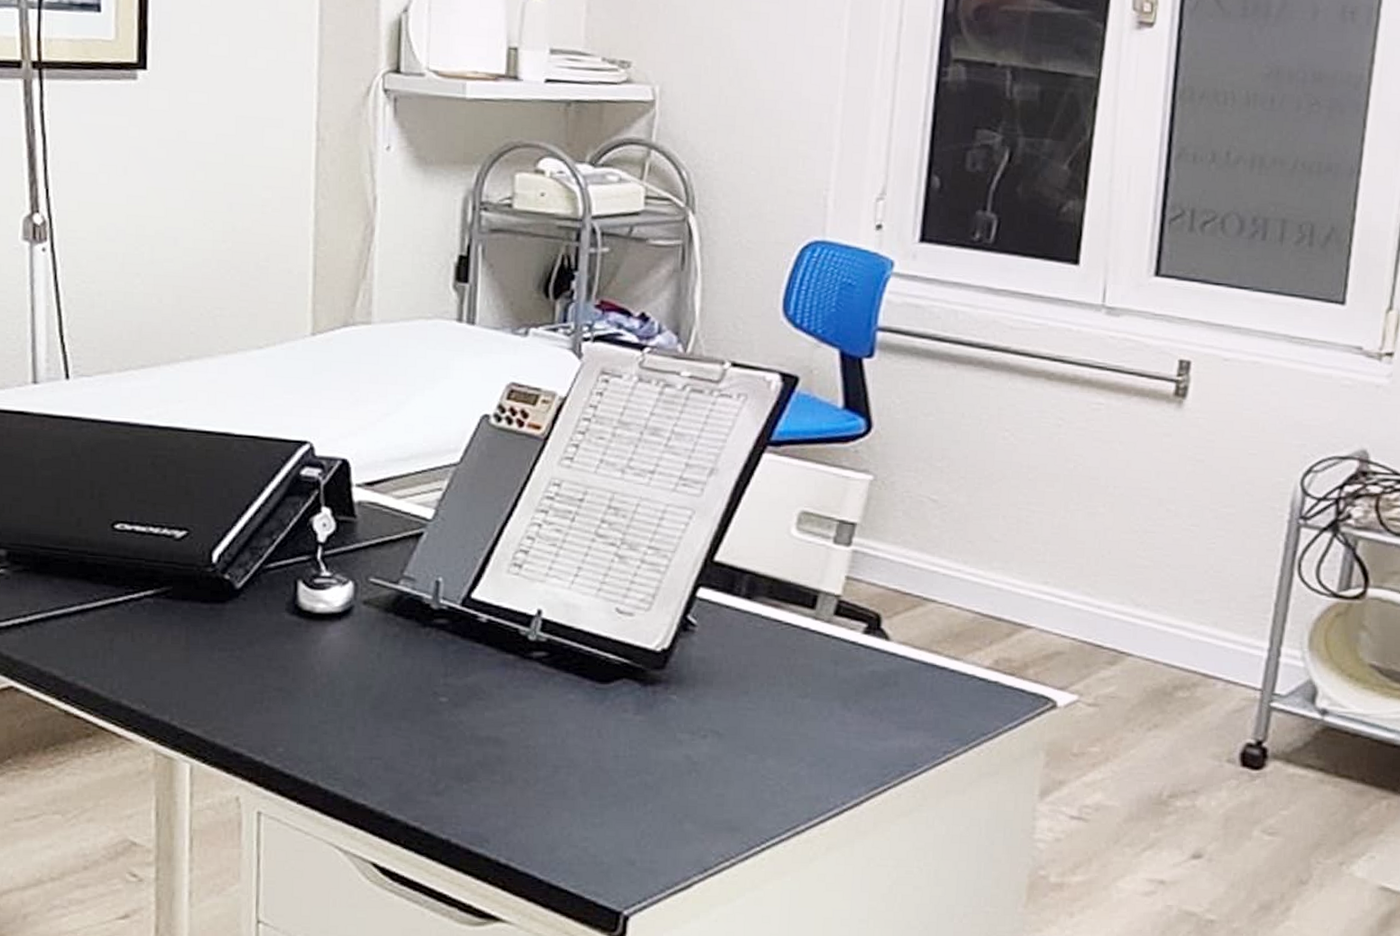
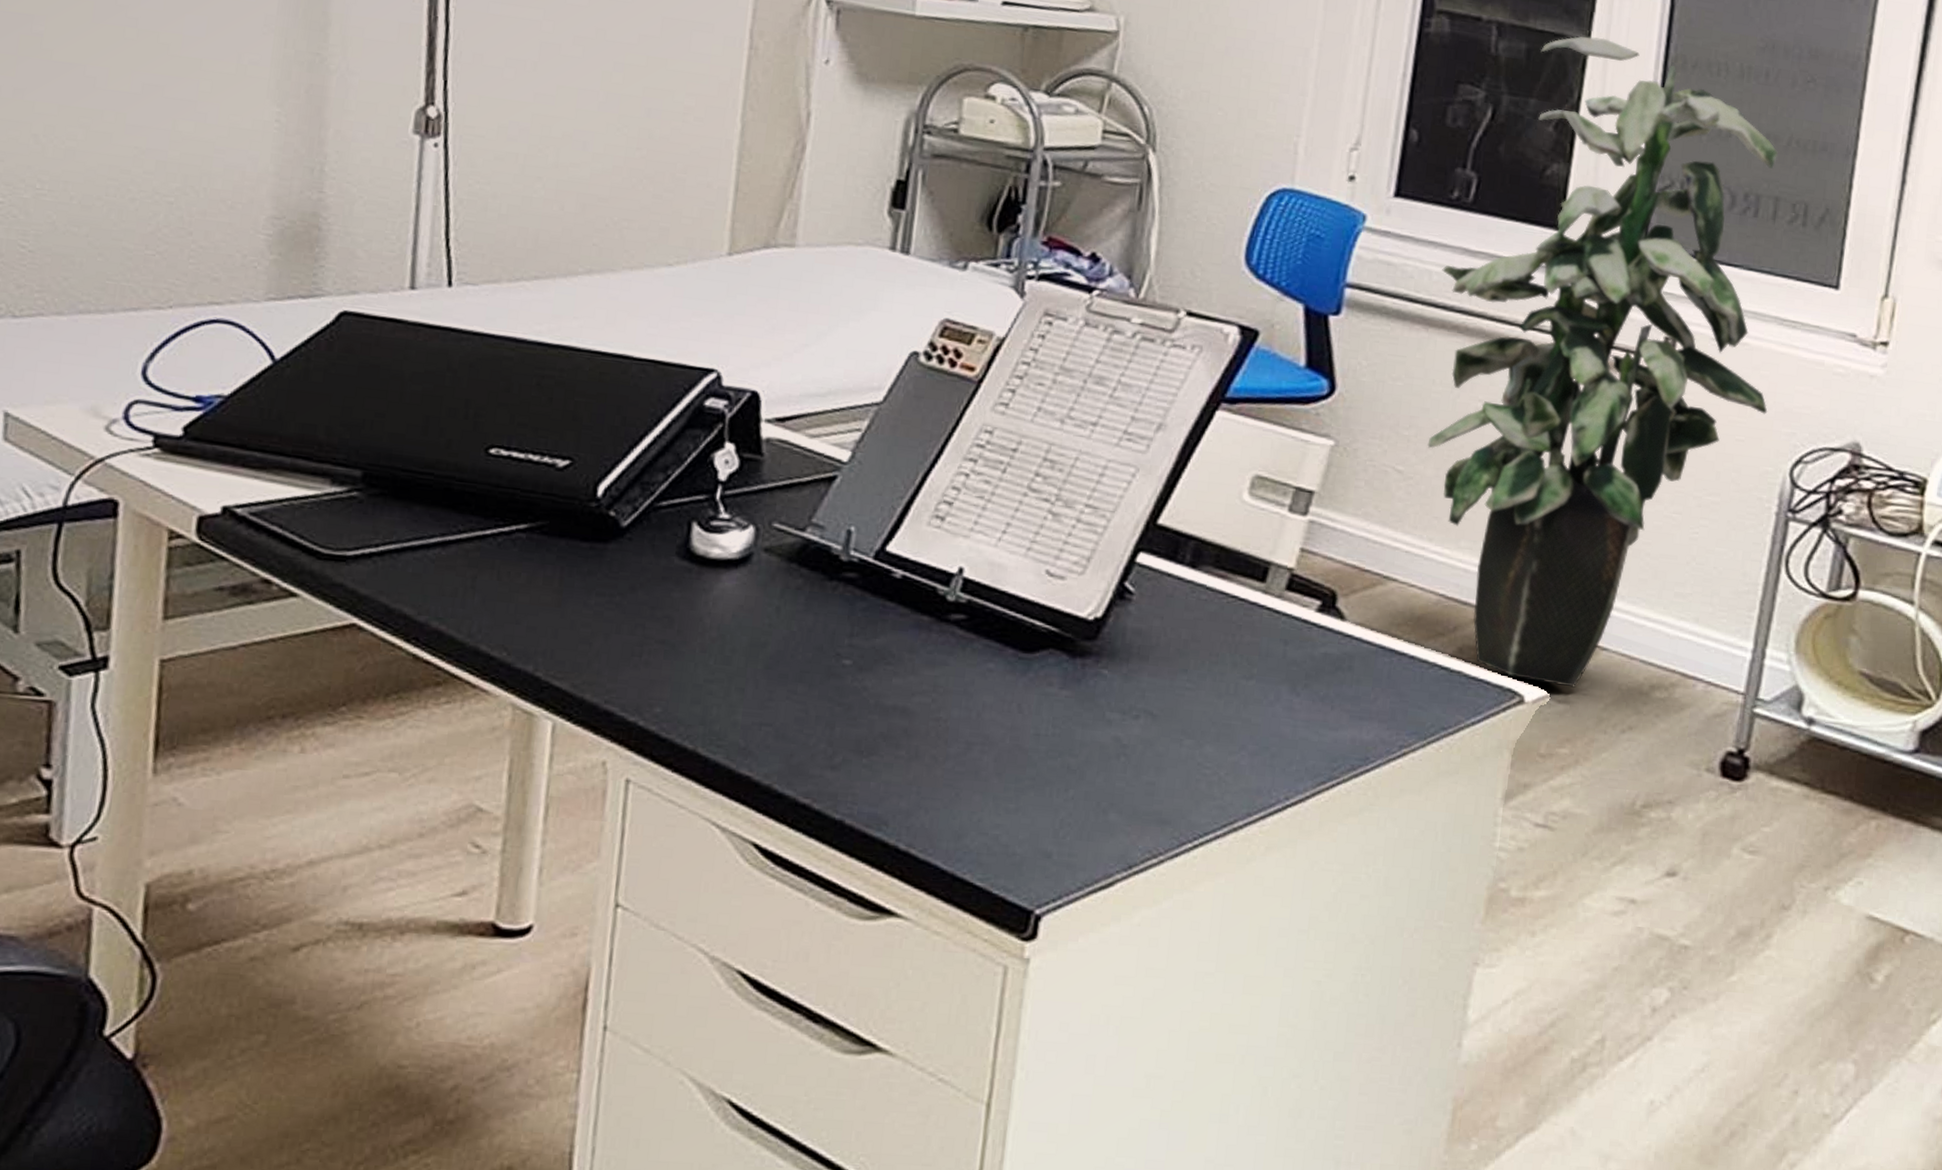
indoor plant: none [959,74,1284,691] -> present [1427,36,1778,688]

